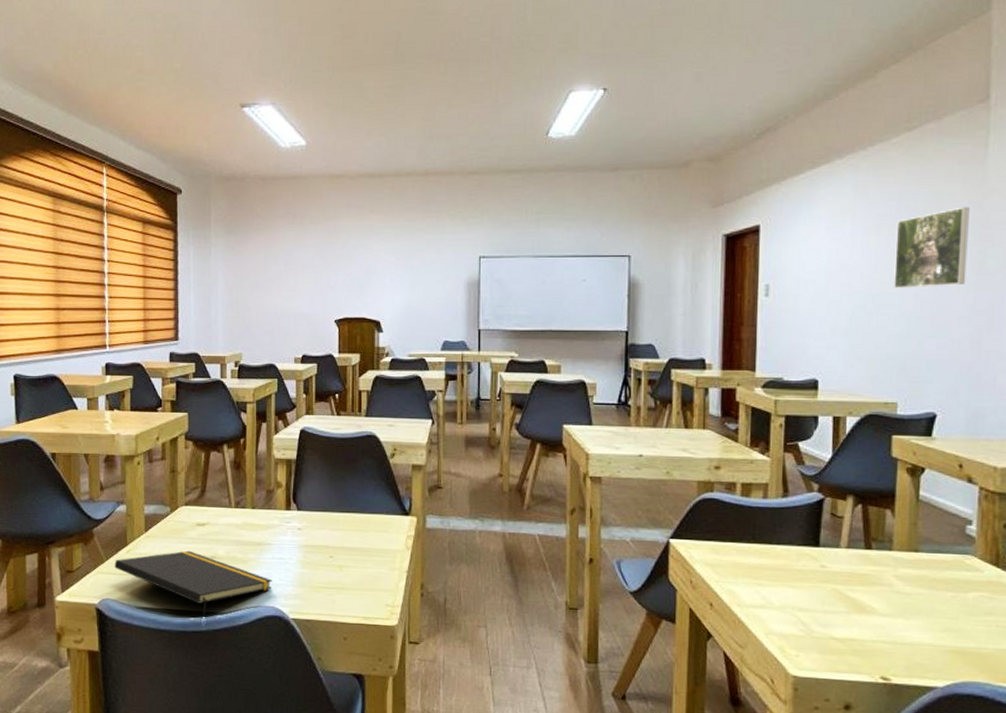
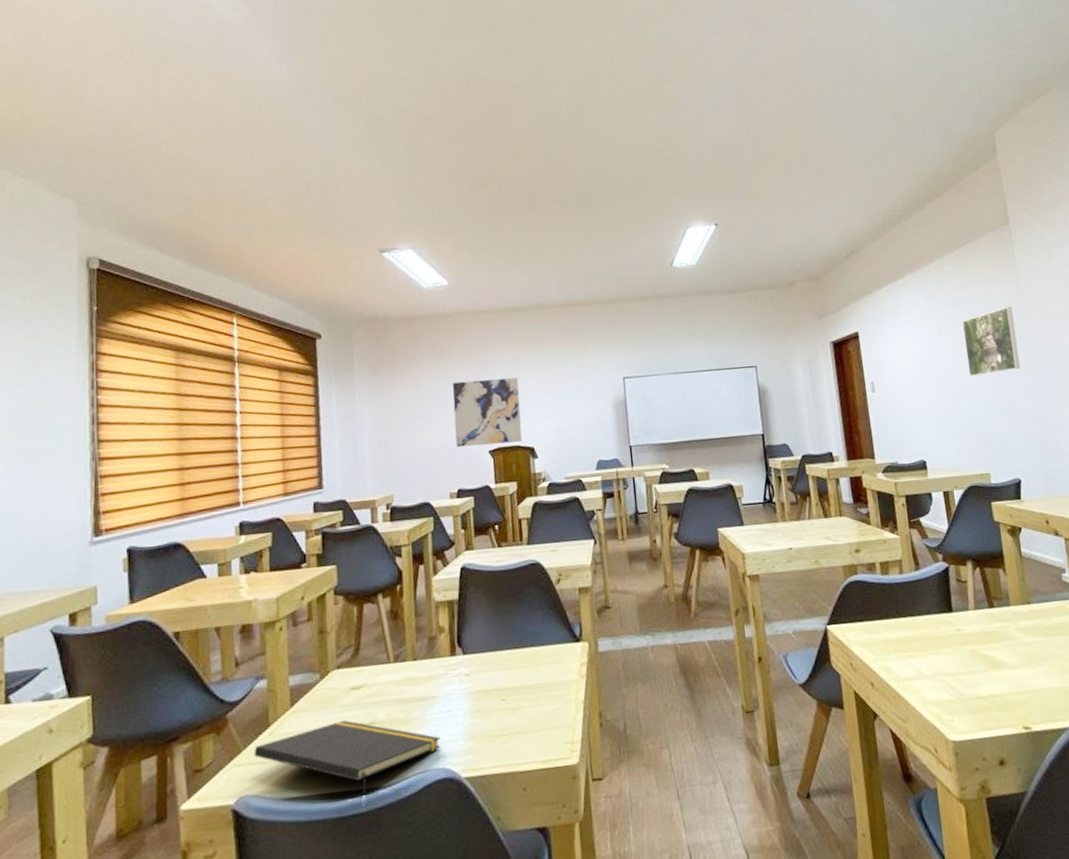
wall art: none [303,247,369,314] -> present [452,378,522,448]

